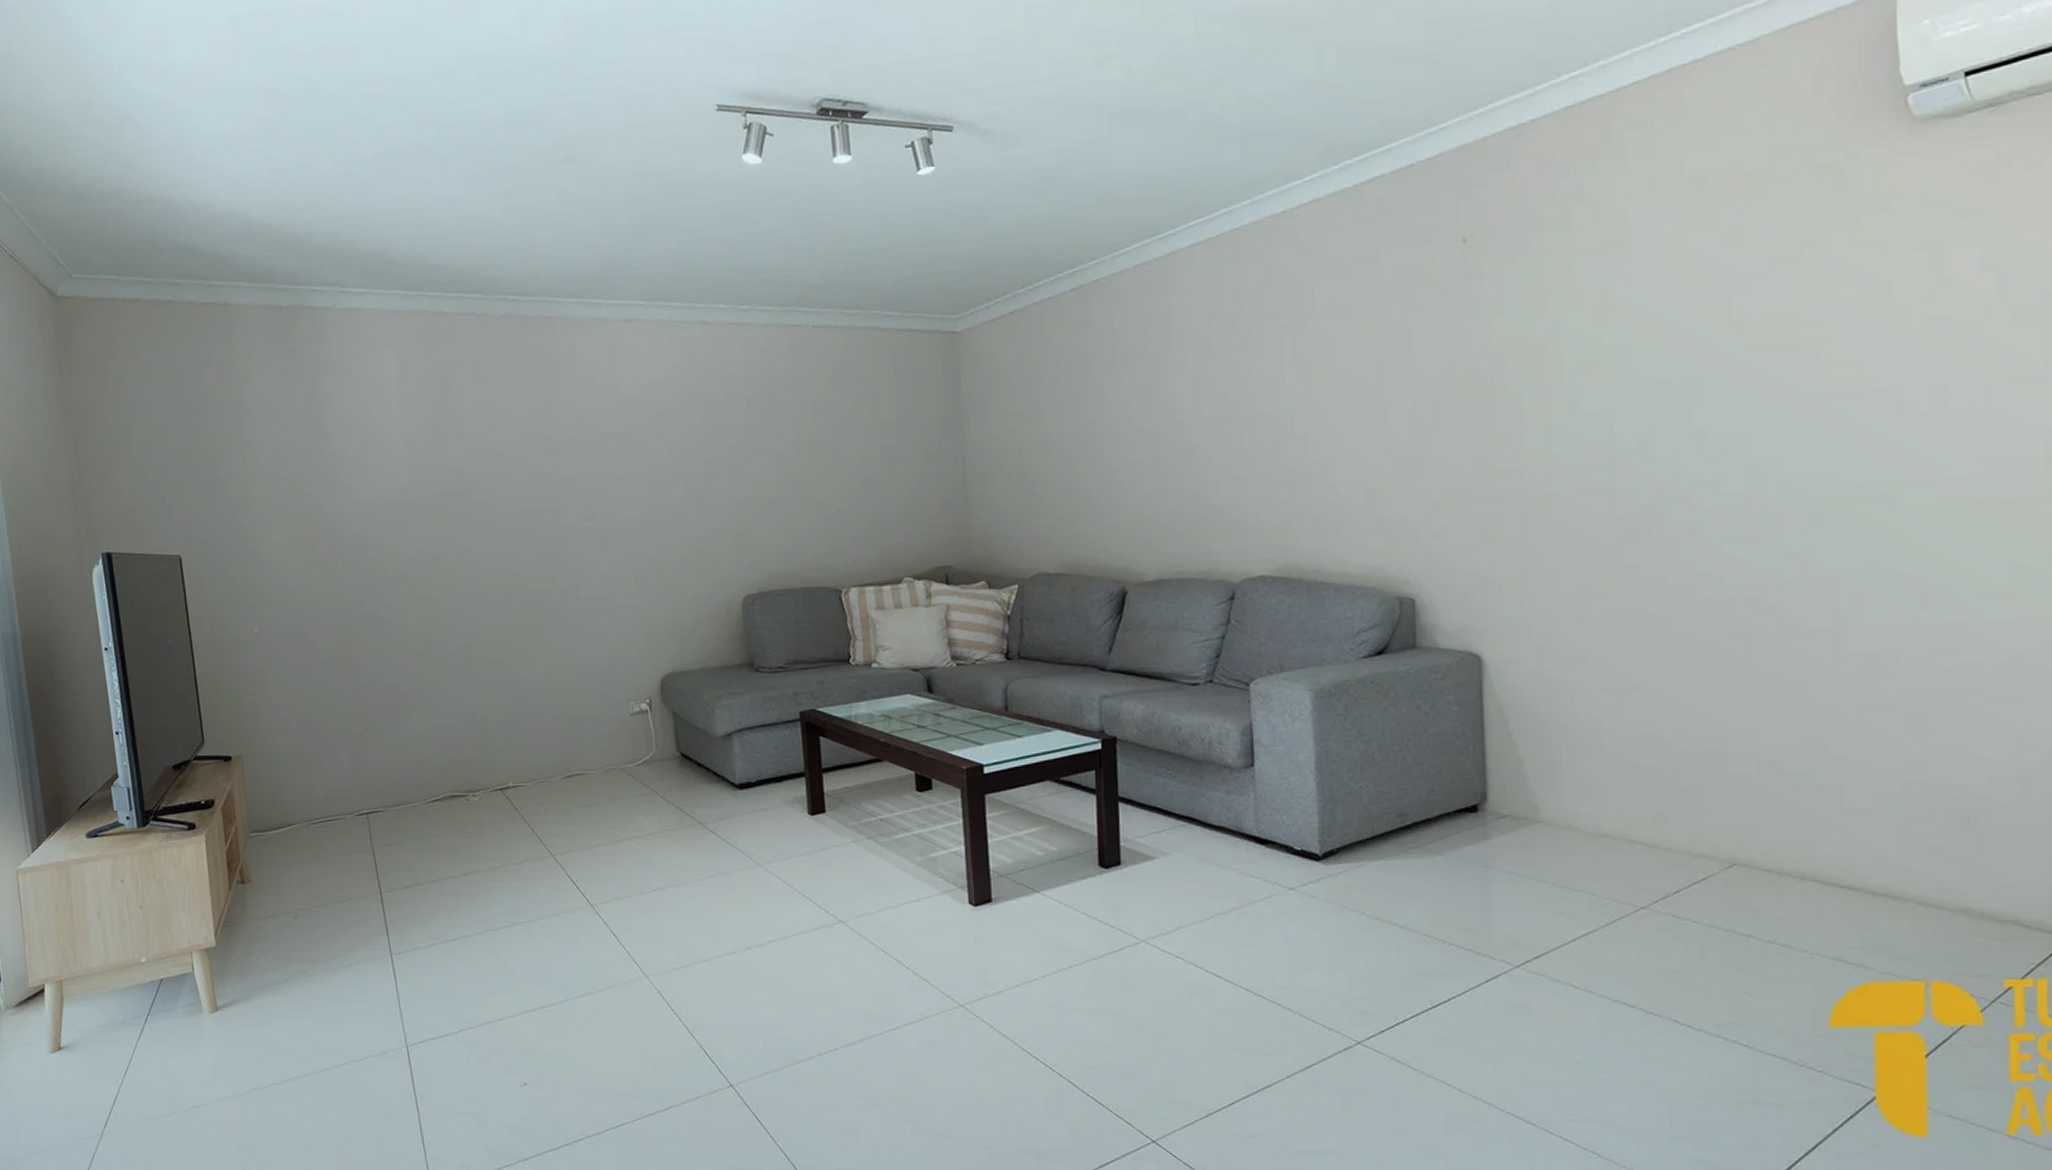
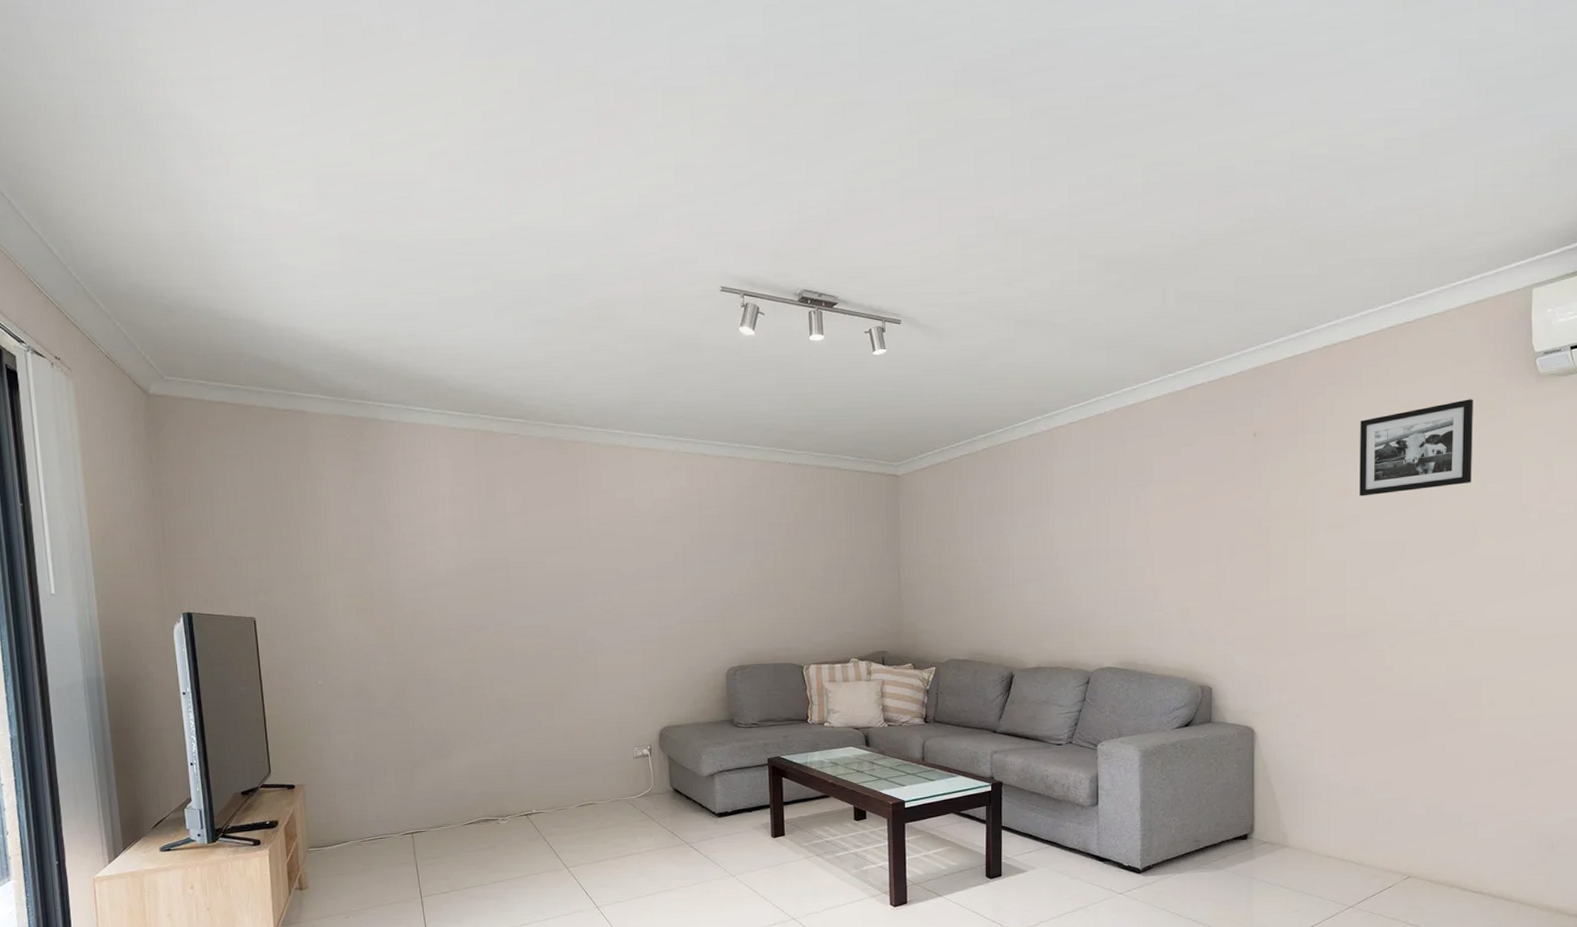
picture frame: none [1626,163,1809,317] -> present [1359,399,1473,496]

